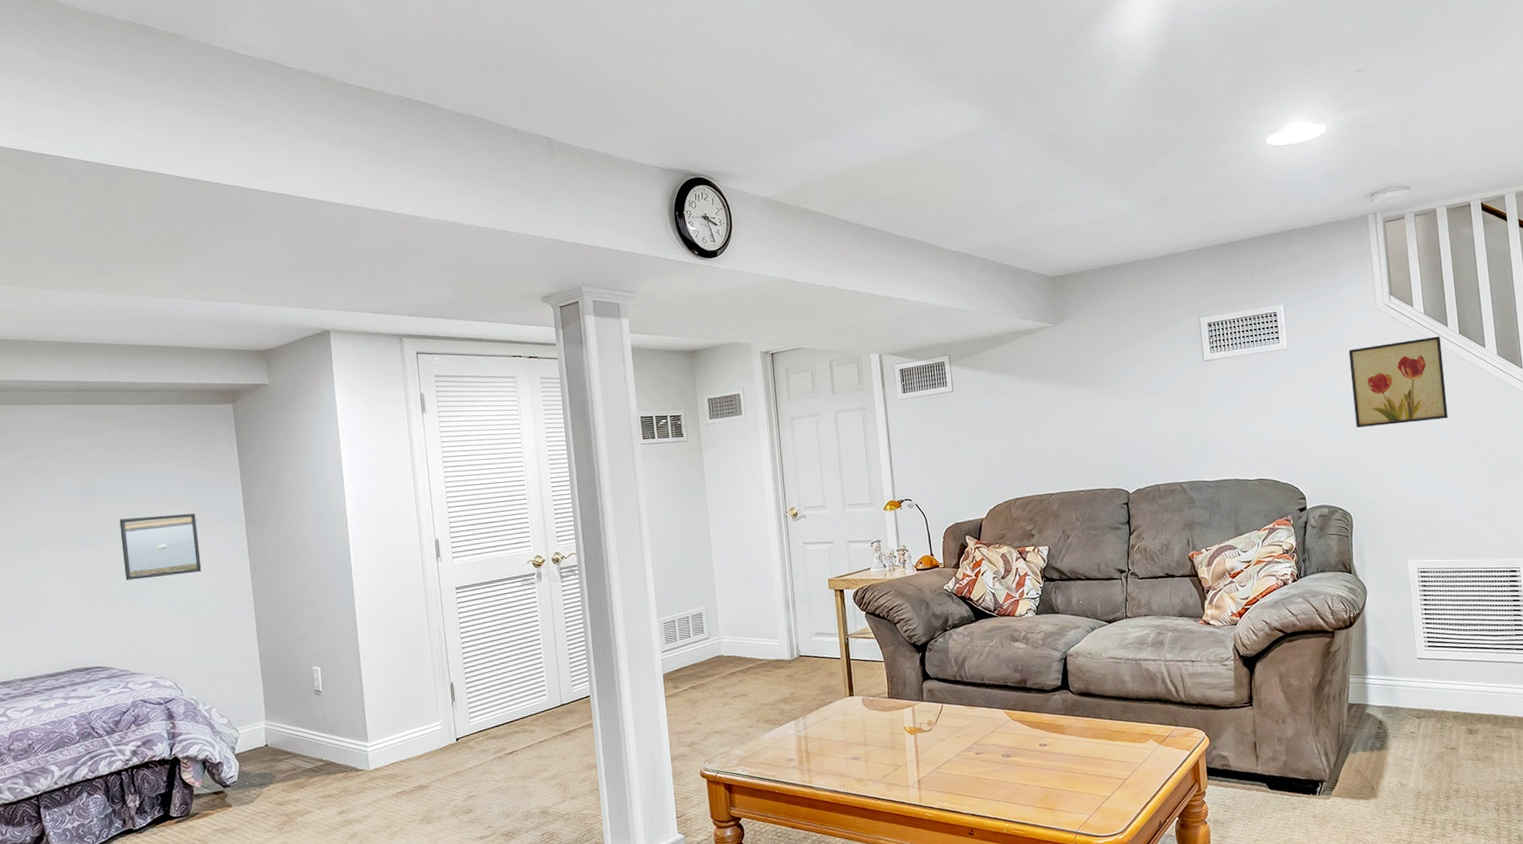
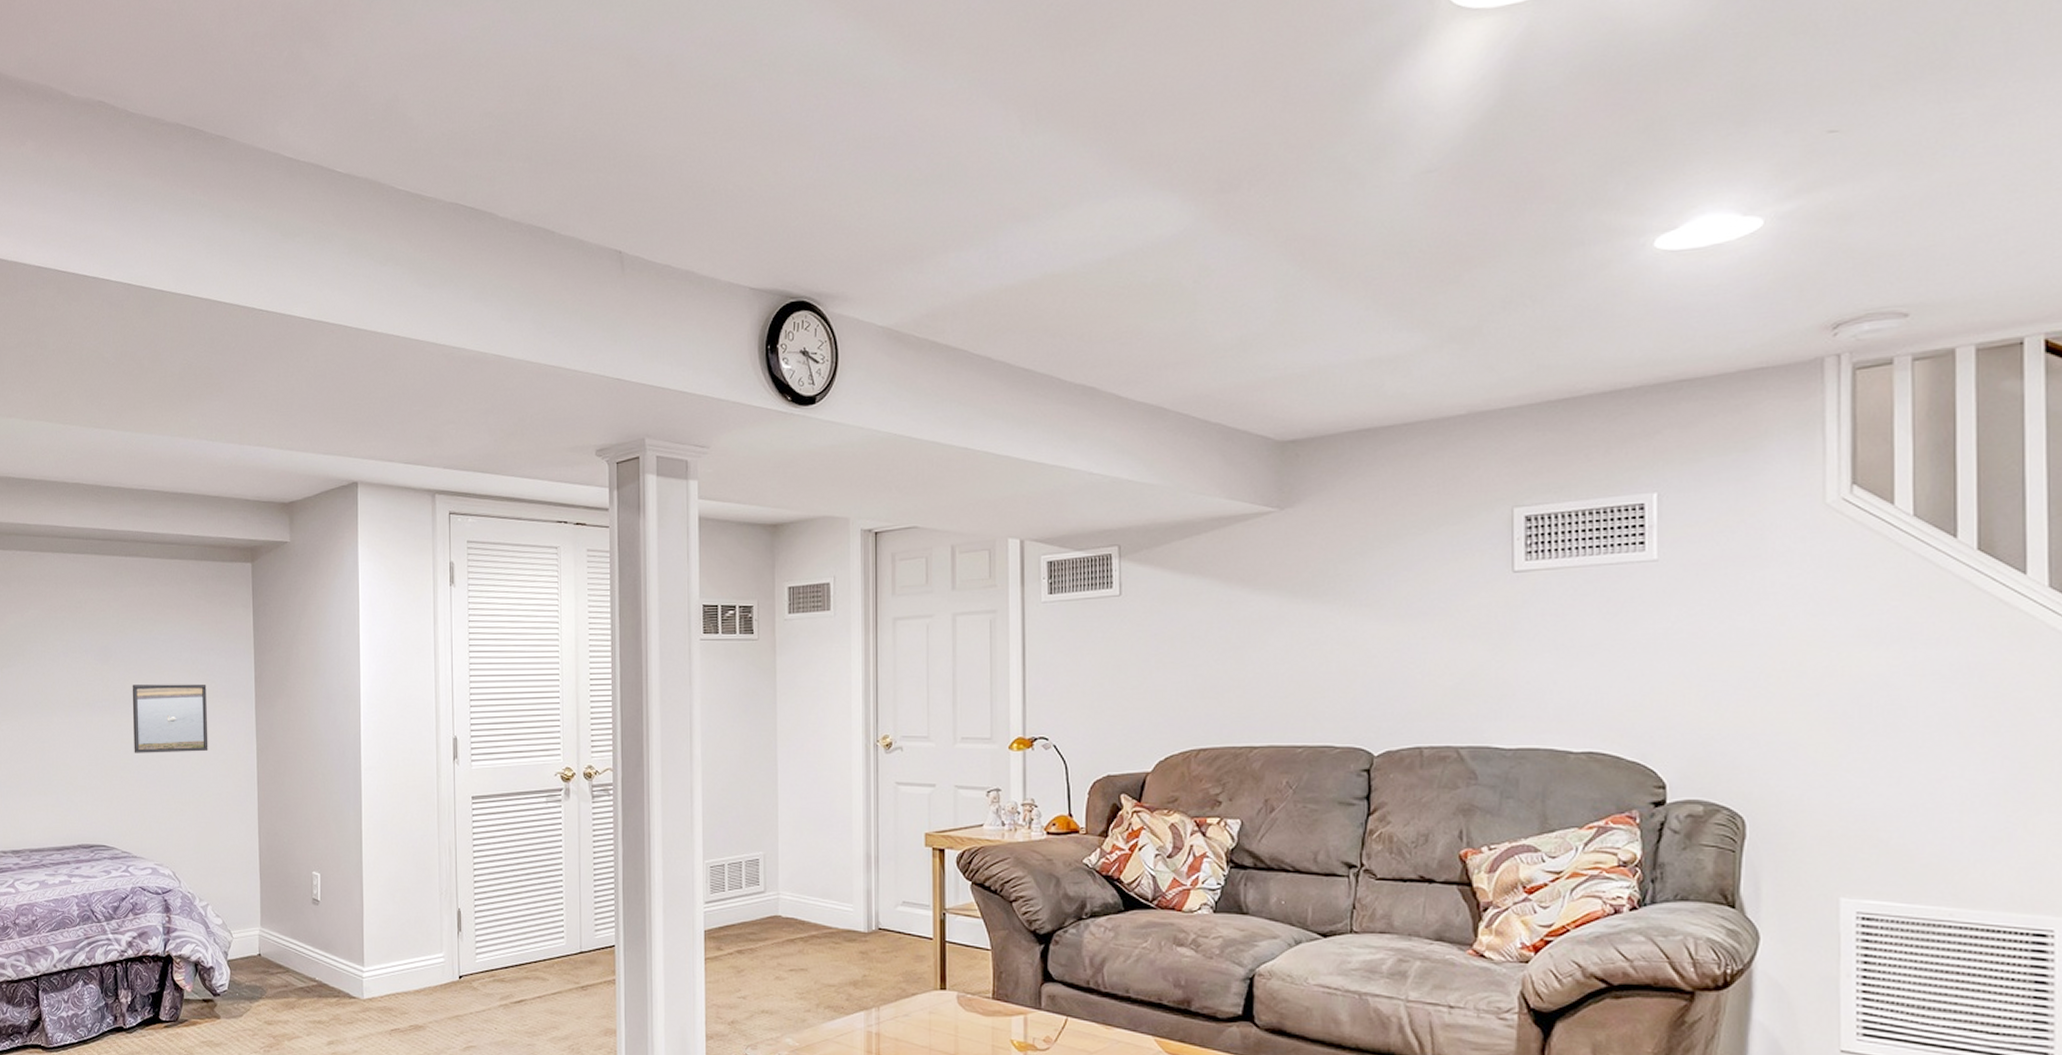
wall art: present [1348,336,1448,428] -> none [1766,551,1941,687]

